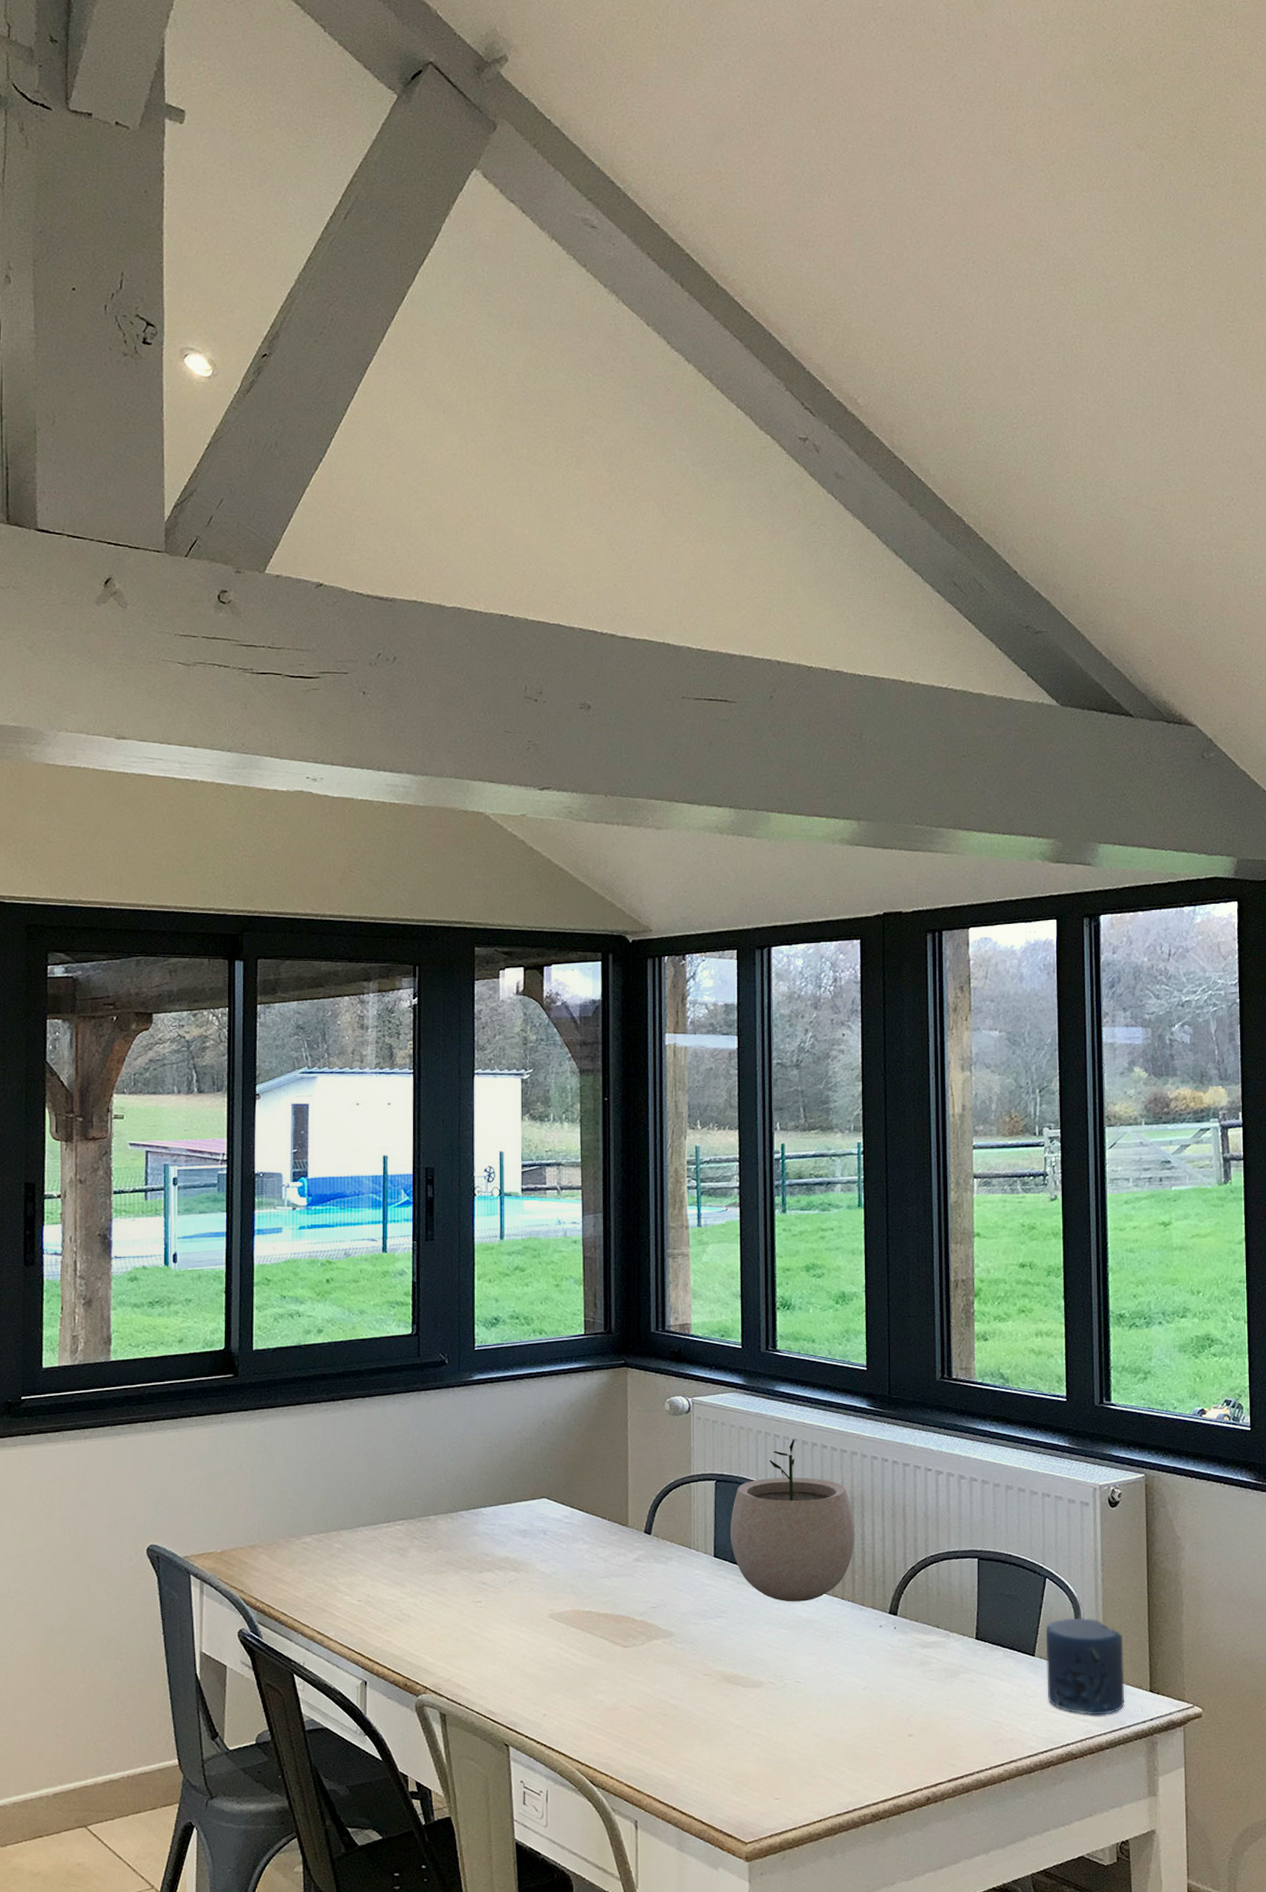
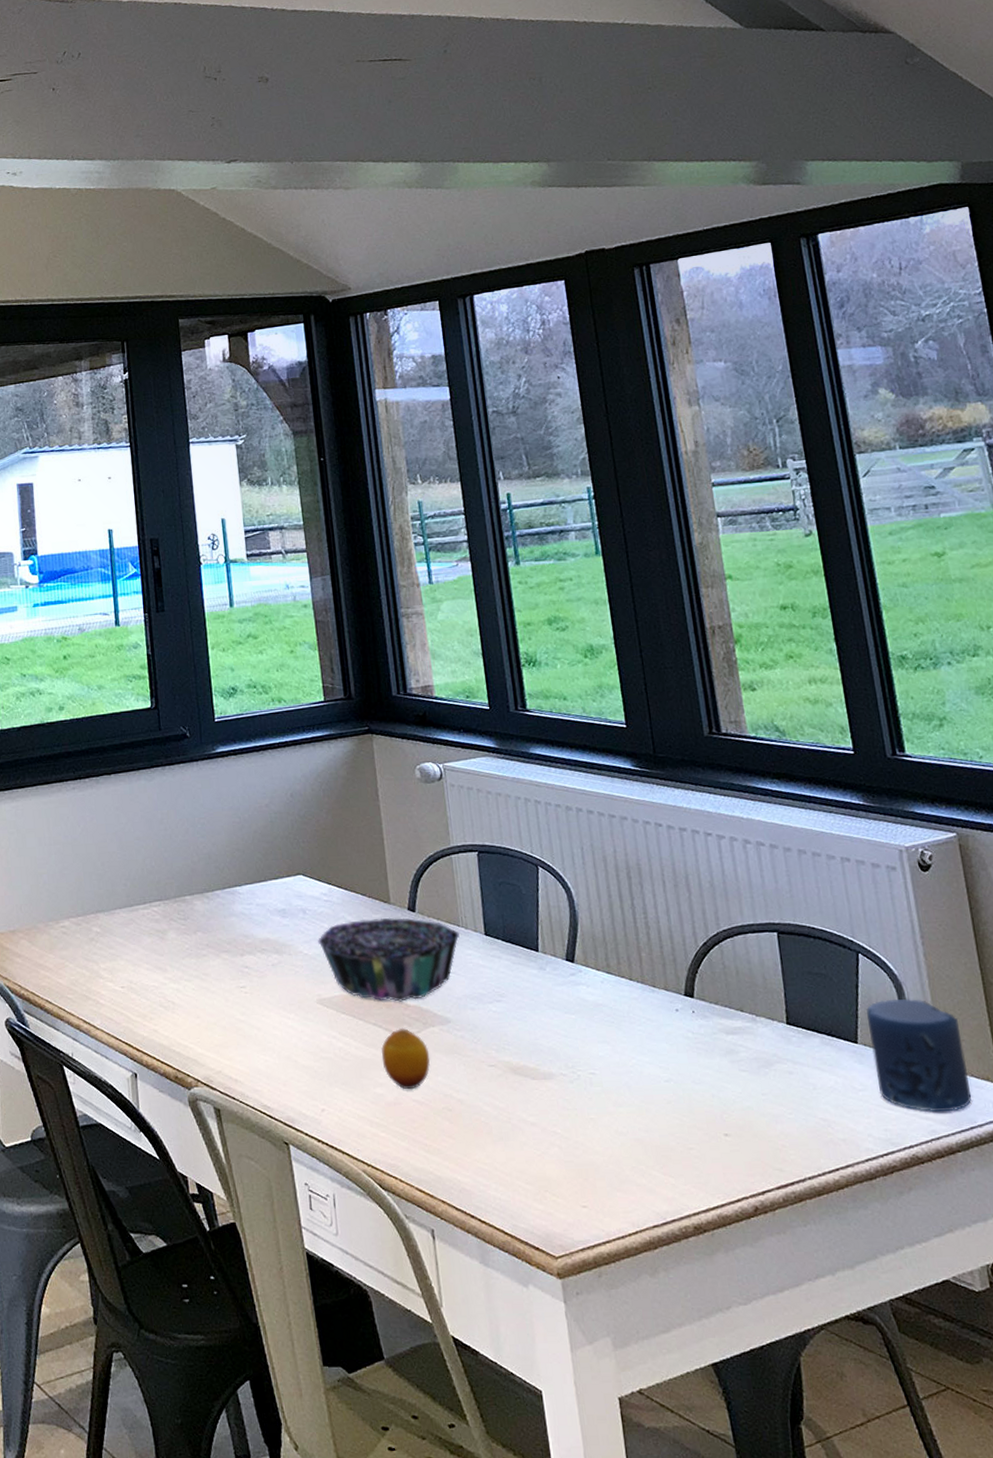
decorative bowl: none [555,1539,690,1617] -> present [318,917,460,1002]
fruit: none [605,1640,651,1696] -> present [381,1027,430,1090]
plant pot: present [730,1439,855,1602] -> none [498,804,637,984]

